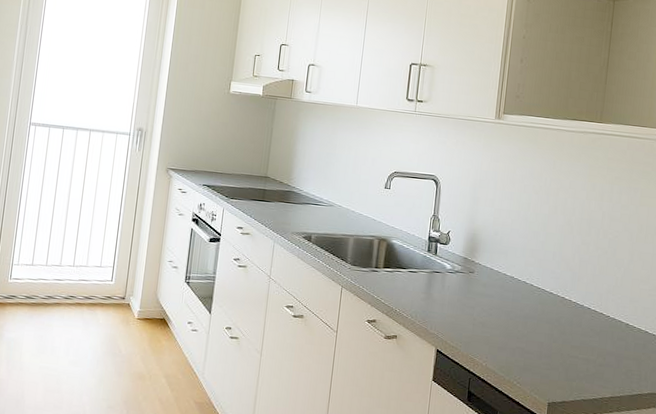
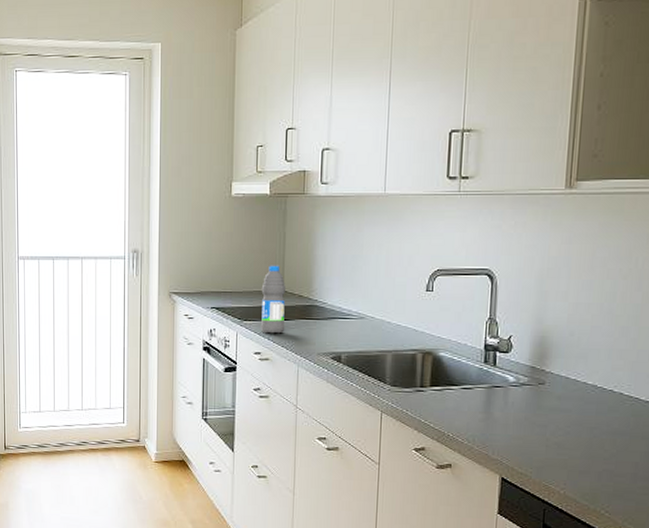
water bottle: none [244,154,269,213] -> present [260,265,285,334]

